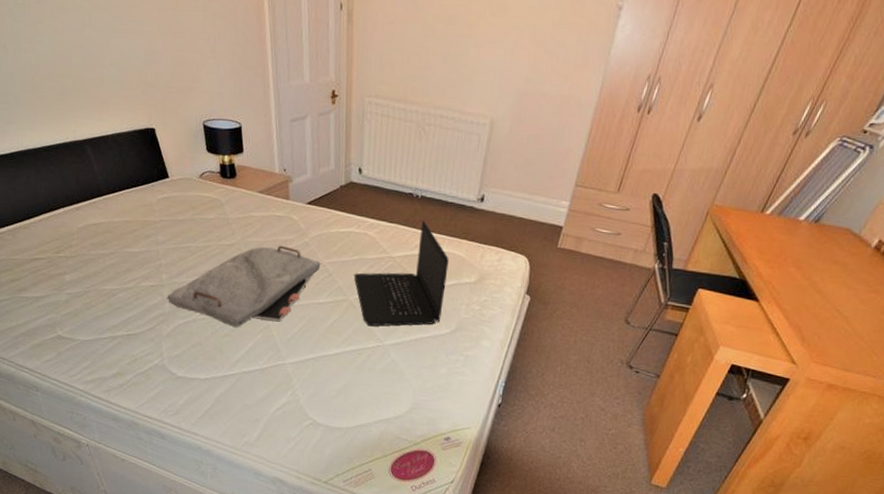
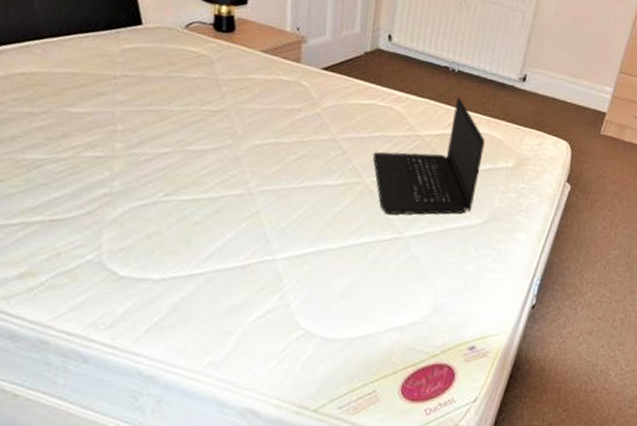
serving tray: present [167,245,321,327] -> none [117,114,334,213]

